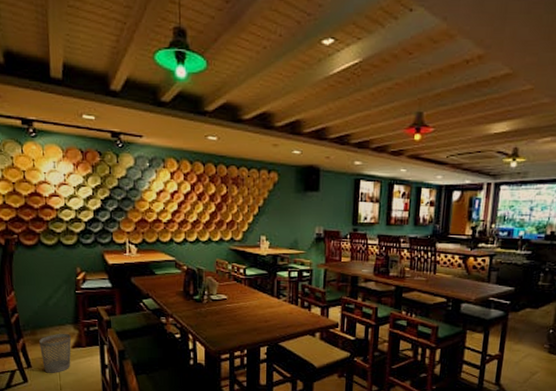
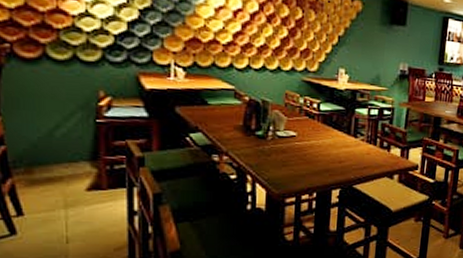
wastebasket: present [39,333,72,373] -> none [37,172,87,222]

